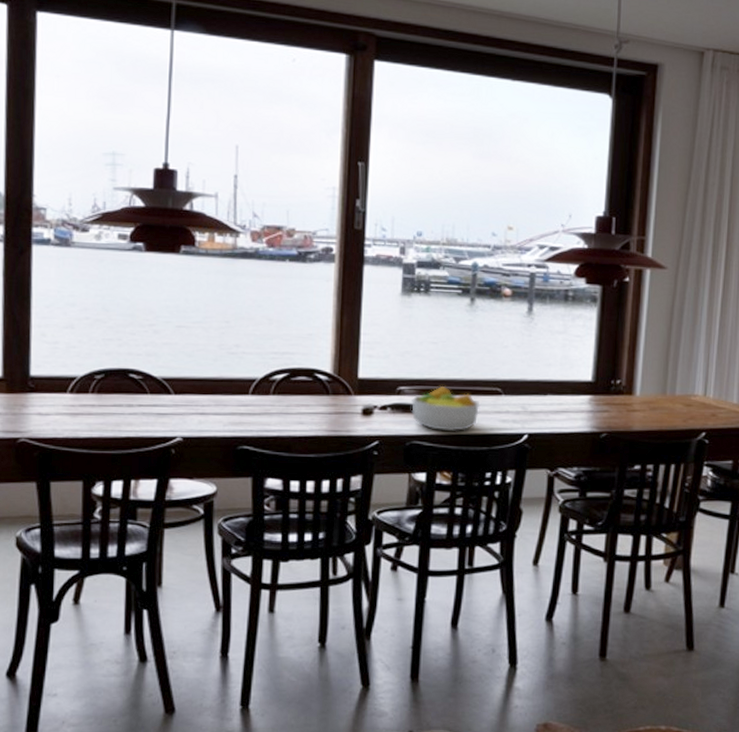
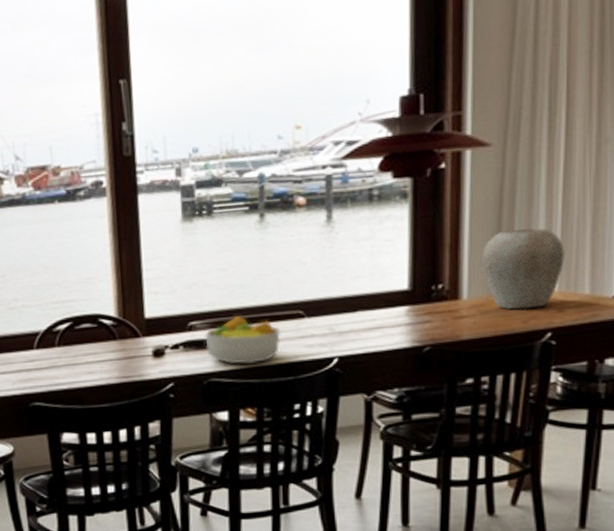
vase: none [653,341,720,410] -> present [482,228,566,310]

